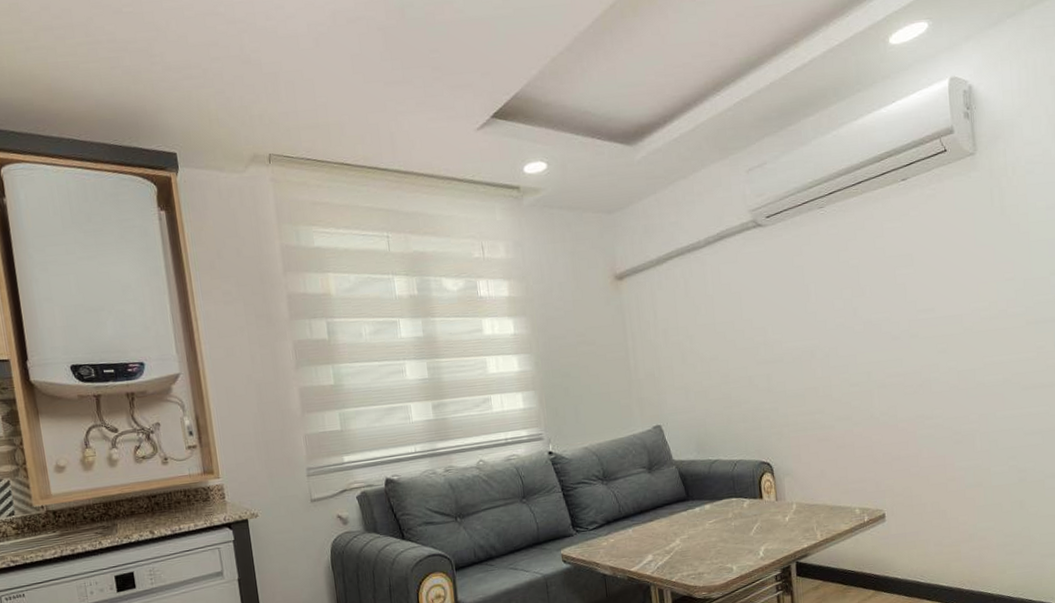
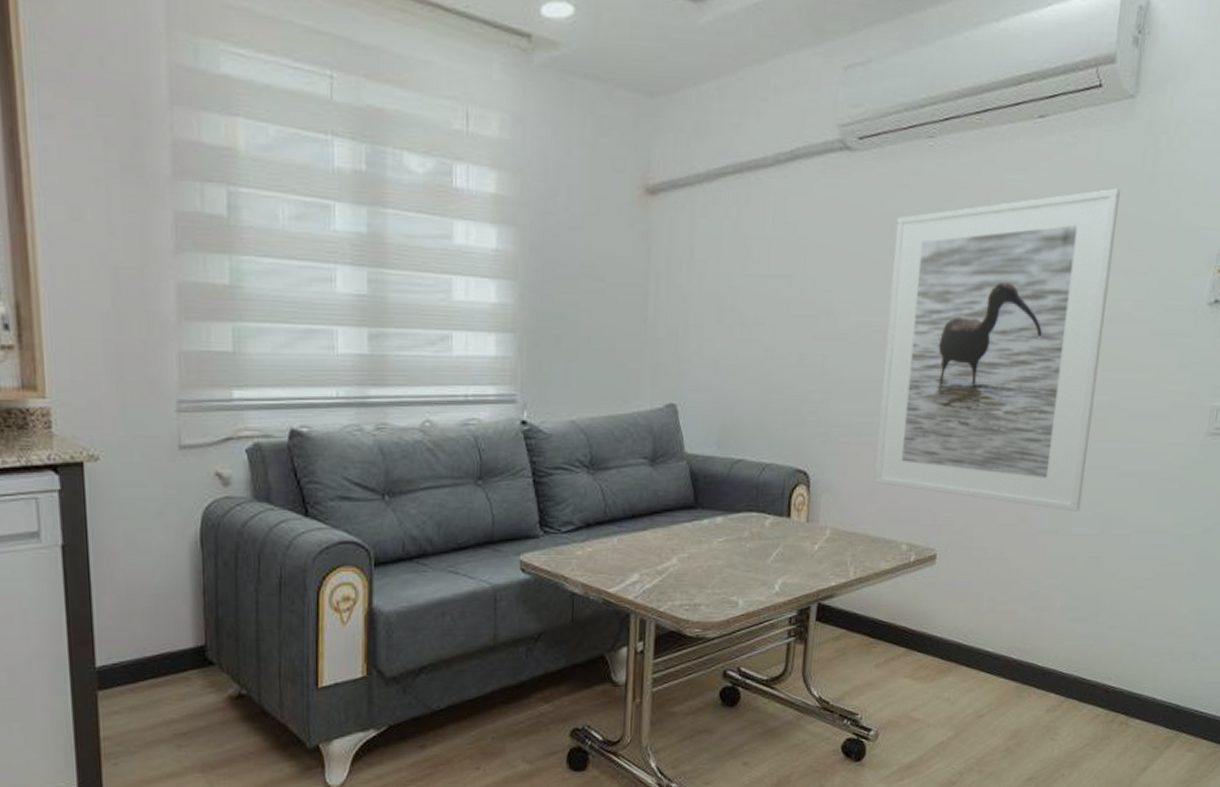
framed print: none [806,220,997,468] -> present [874,188,1120,512]

